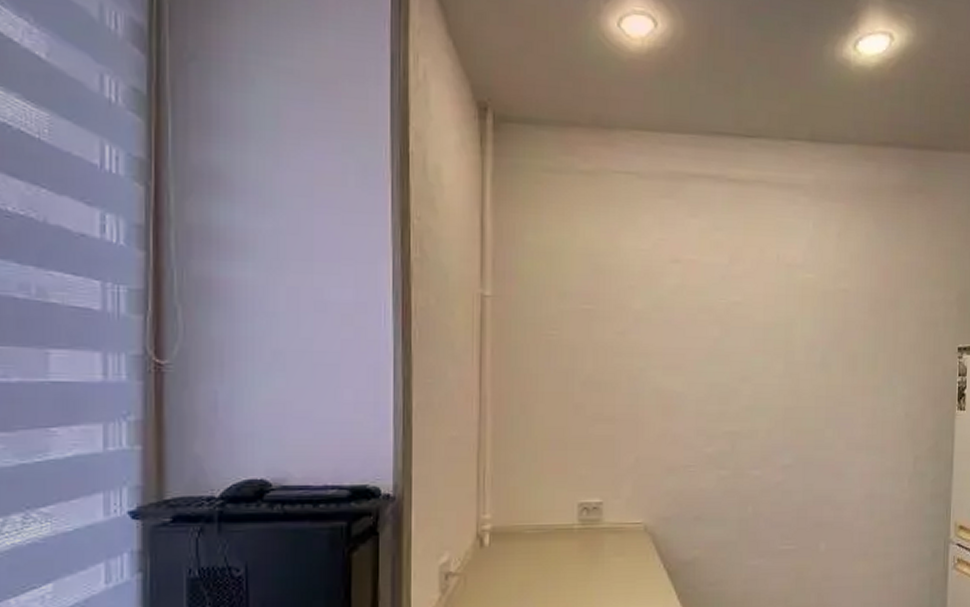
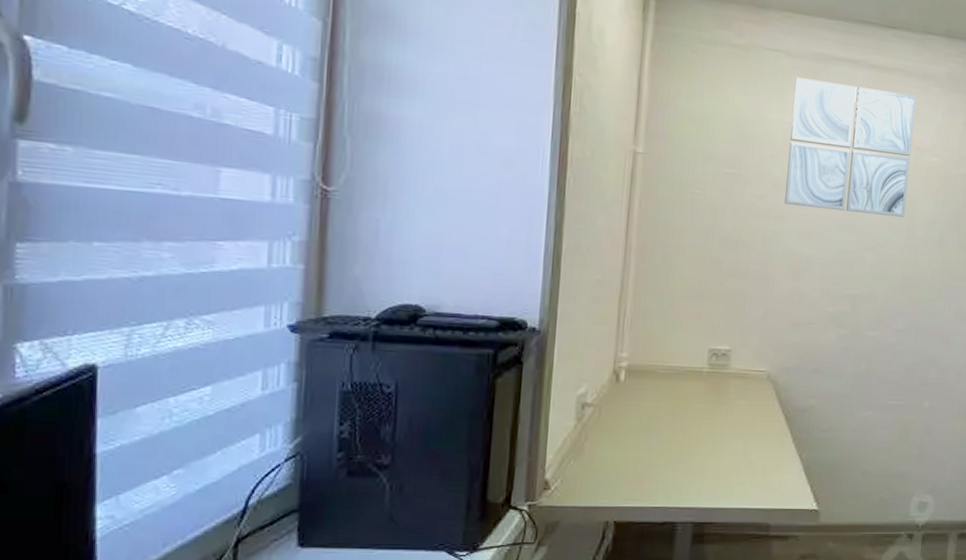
wall art: none [648,199,784,342] -> present [785,77,917,217]

